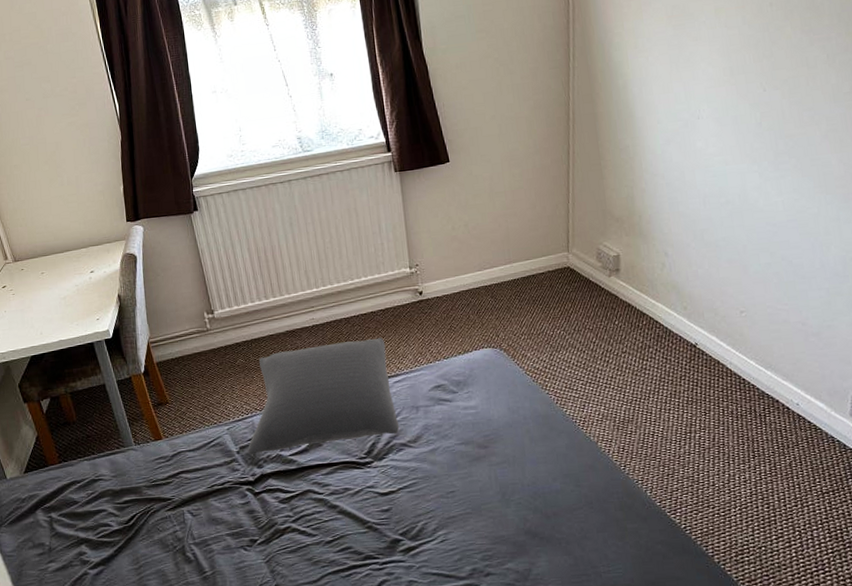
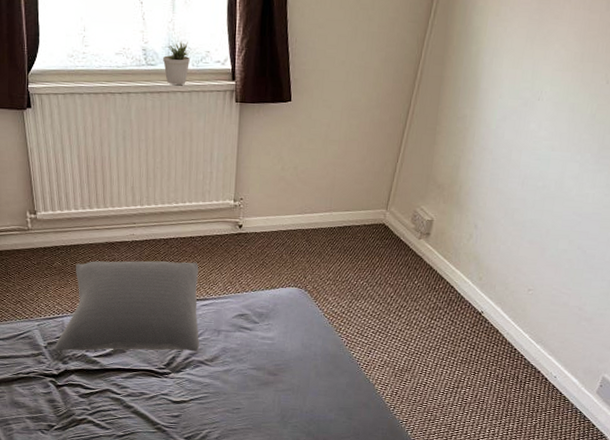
potted plant: none [317,123,345,167] -> present [162,41,190,86]

